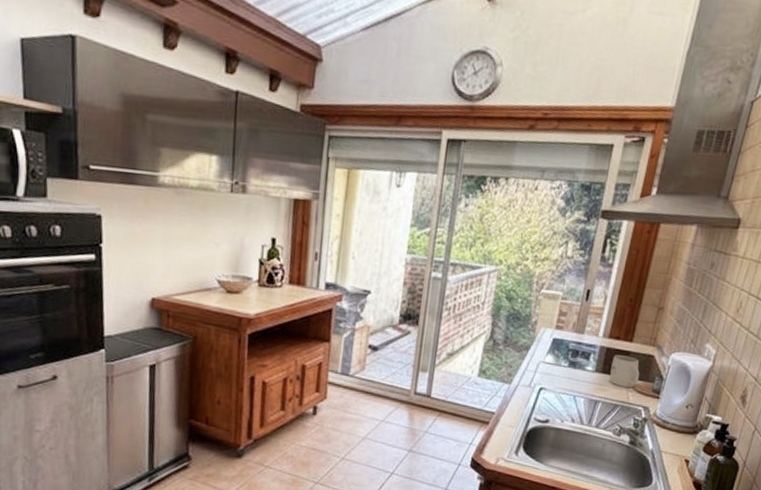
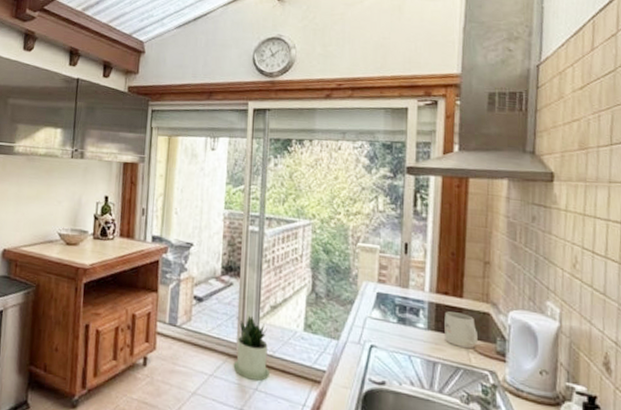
planter: none [405,363,442,424] -> present [233,315,269,381]

